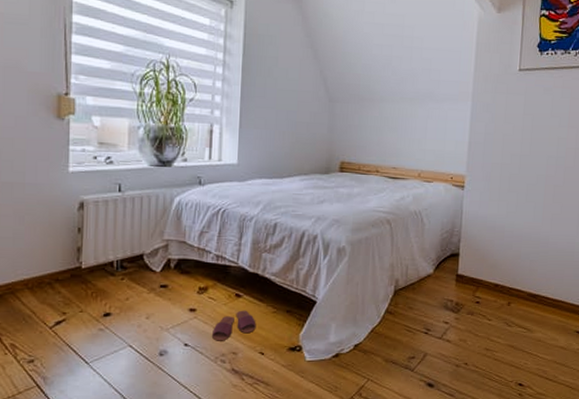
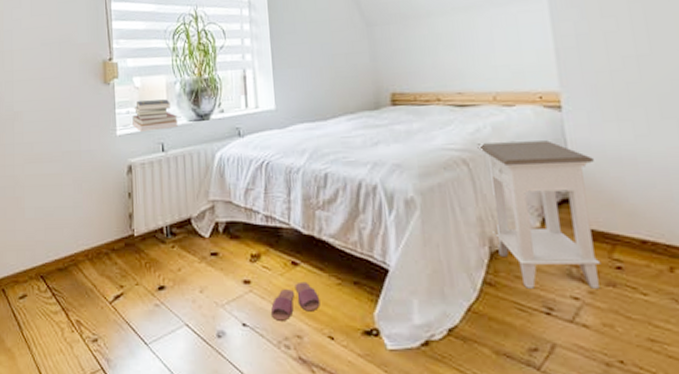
books: none [88,141,138,171] -> present [132,99,178,132]
nightstand: none [399,209,478,316] -> present [477,140,602,289]

